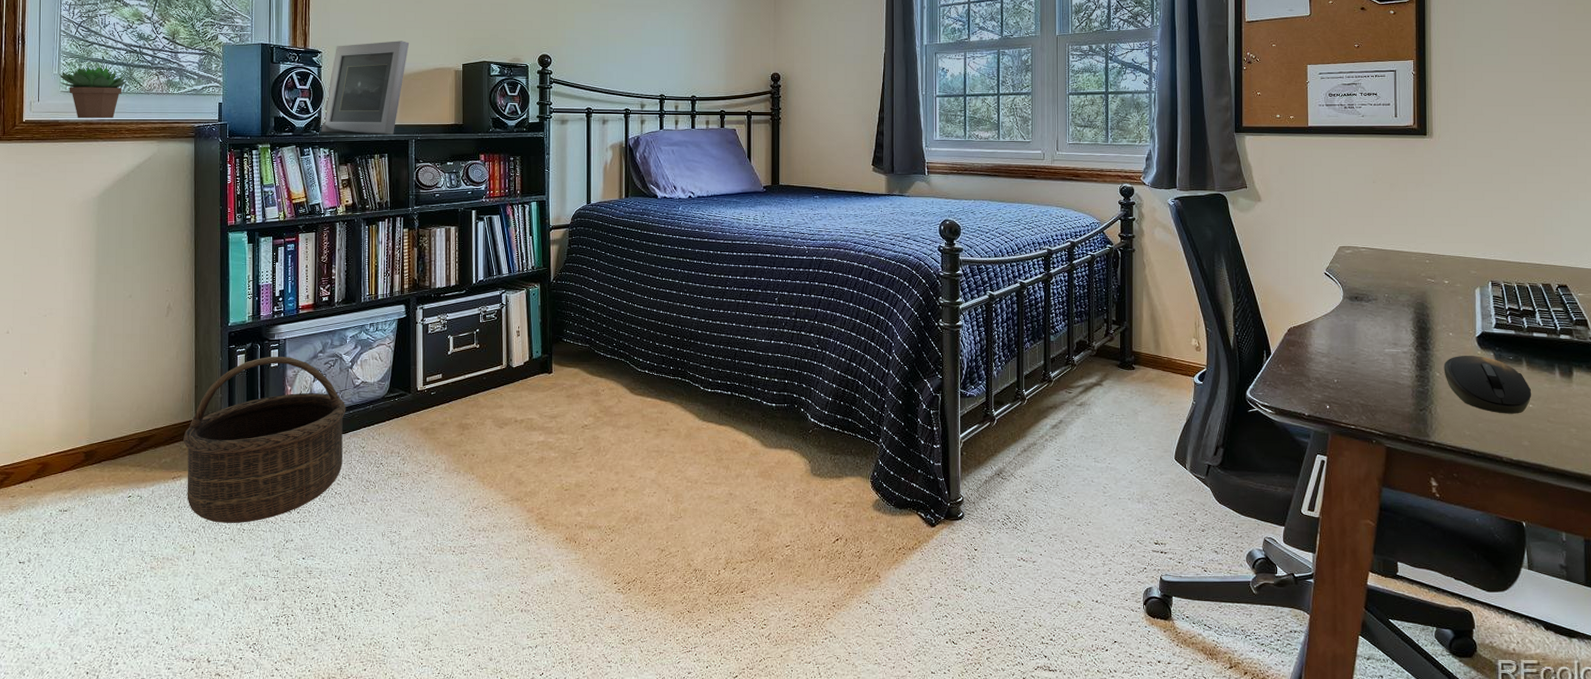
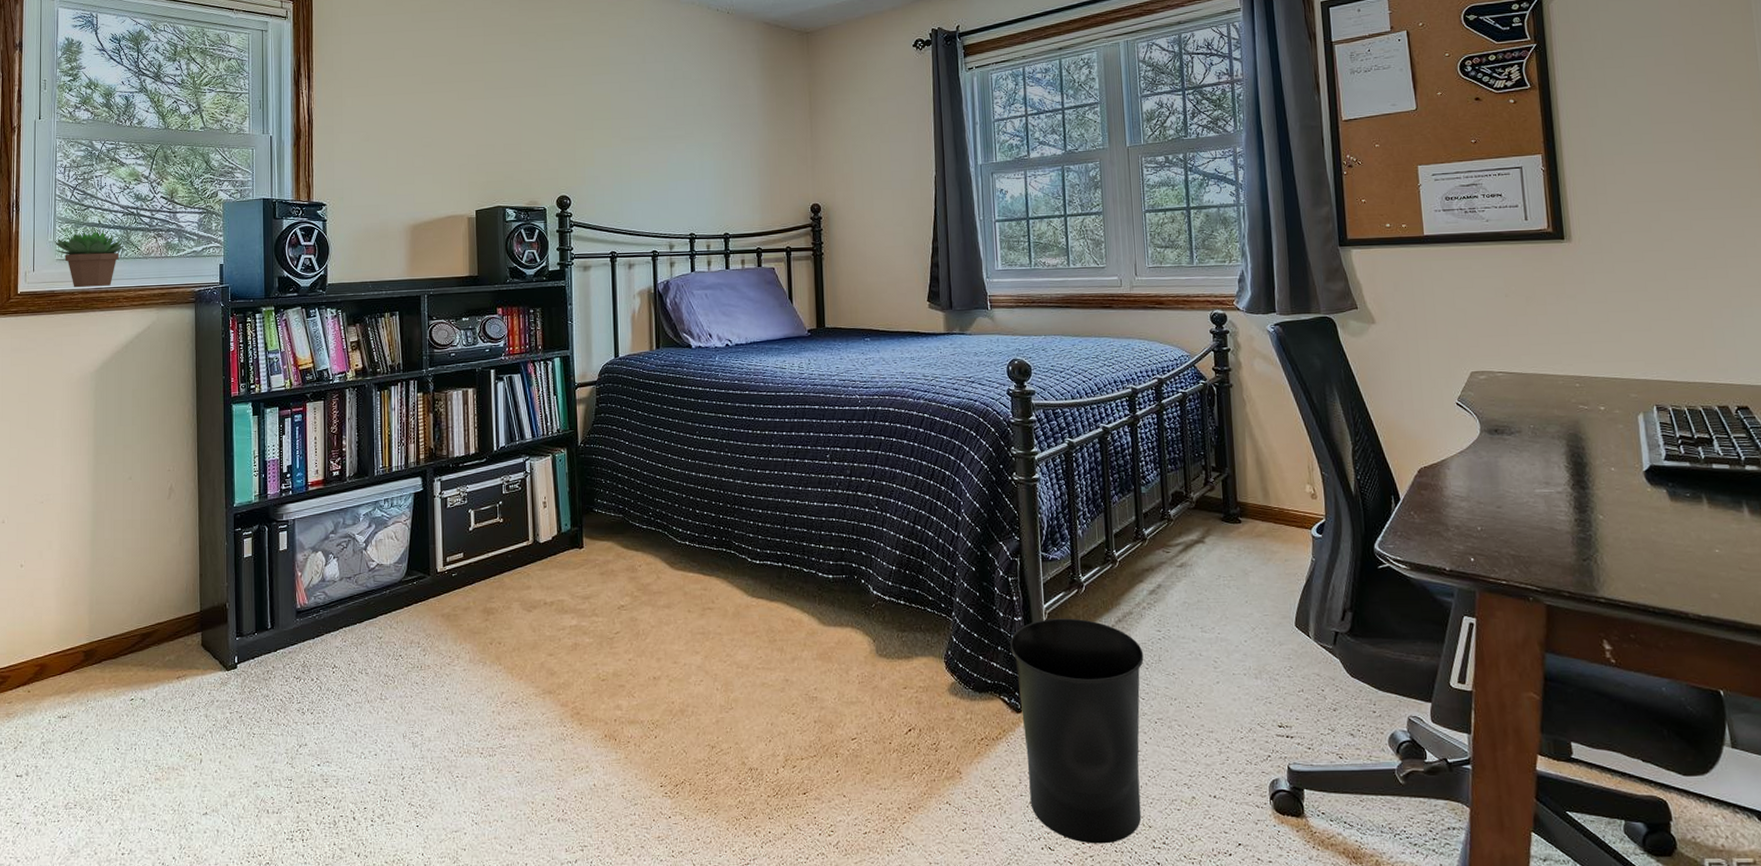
basket: present [183,356,346,523] -> none [188,538,361,727]
picture frame: present [321,41,410,135] -> none [327,188,419,292]
waste bin: none [928,447,1044,639] -> present [1009,618,1144,844]
computer mouse: present [1443,355,1532,414] -> none [1607,493,1718,562]

